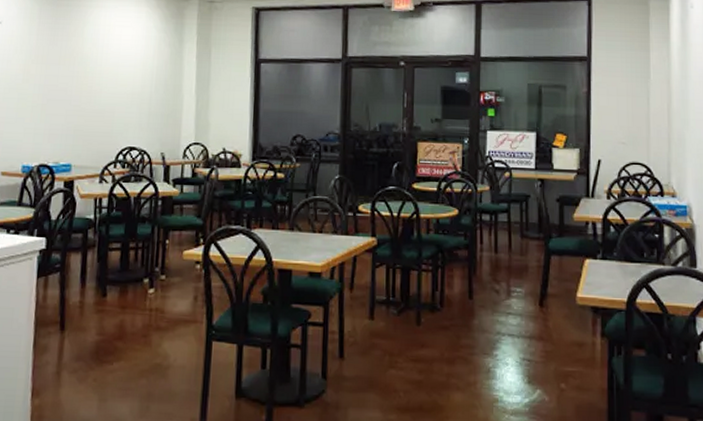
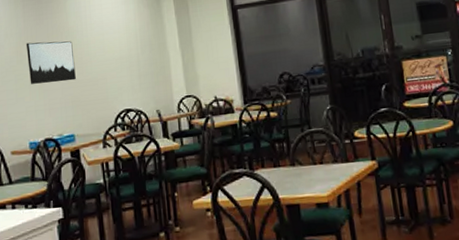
wall art: none [33,62,85,109] -> present [26,41,76,84]

